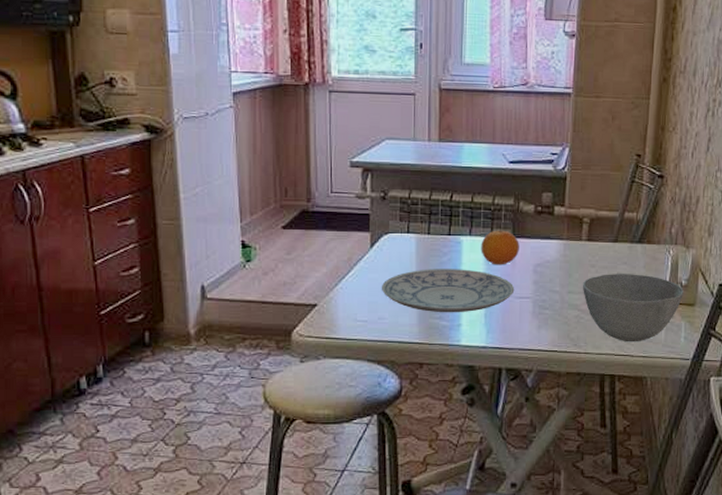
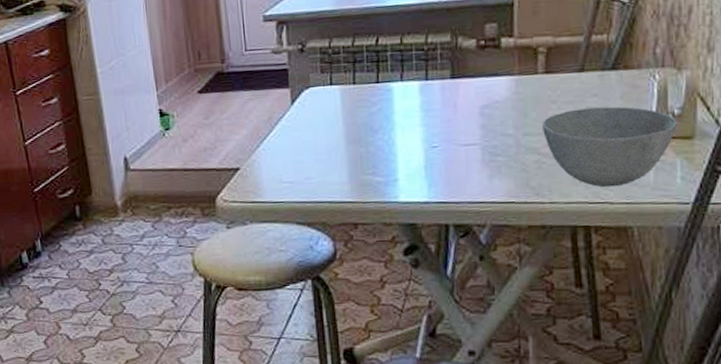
plate: present [381,269,515,313] -> none [305,118,458,169]
fruit: present [481,230,519,265] -> none [415,71,461,111]

